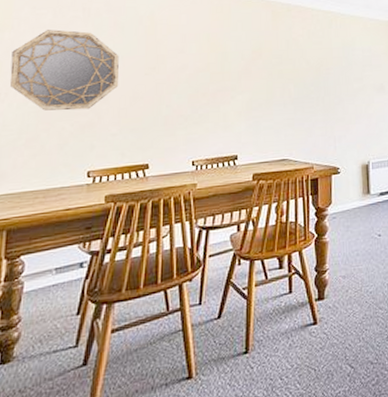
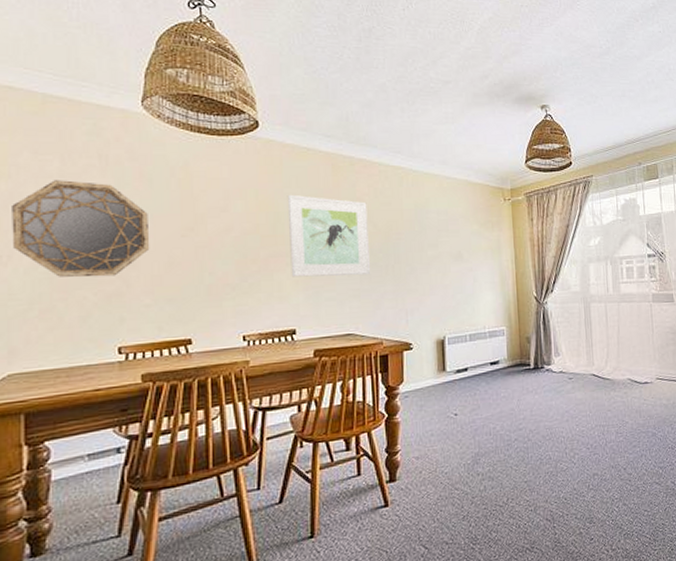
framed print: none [234,37,304,109] -> present [287,194,371,277]

